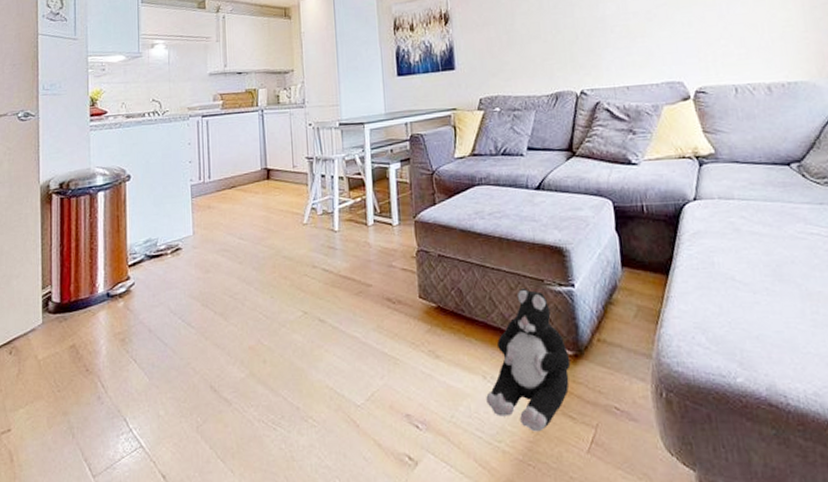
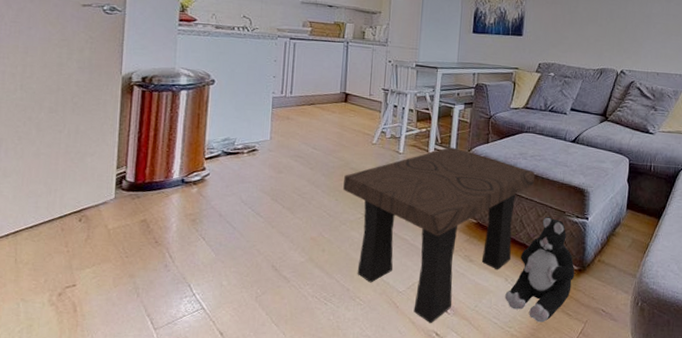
side table: none [277,215,498,443] -> present [343,147,535,323]

